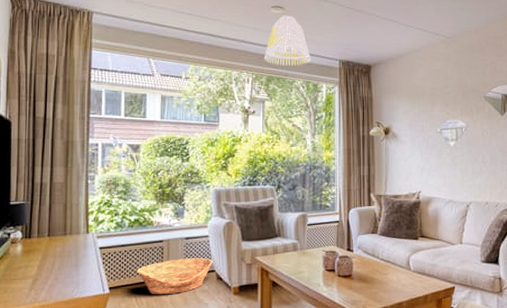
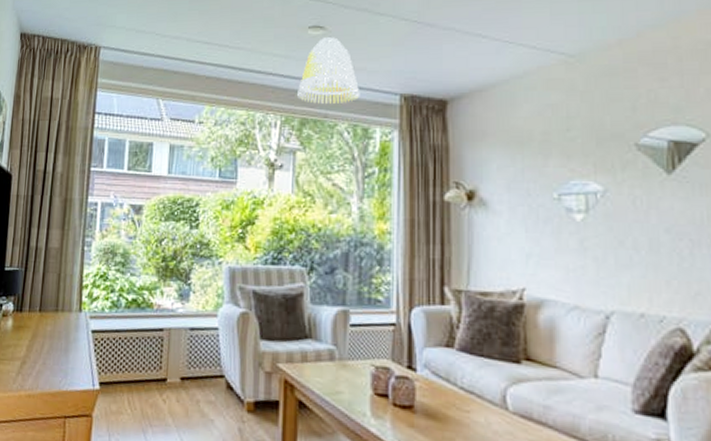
basket: present [136,258,213,295] -> none [131,355,223,401]

